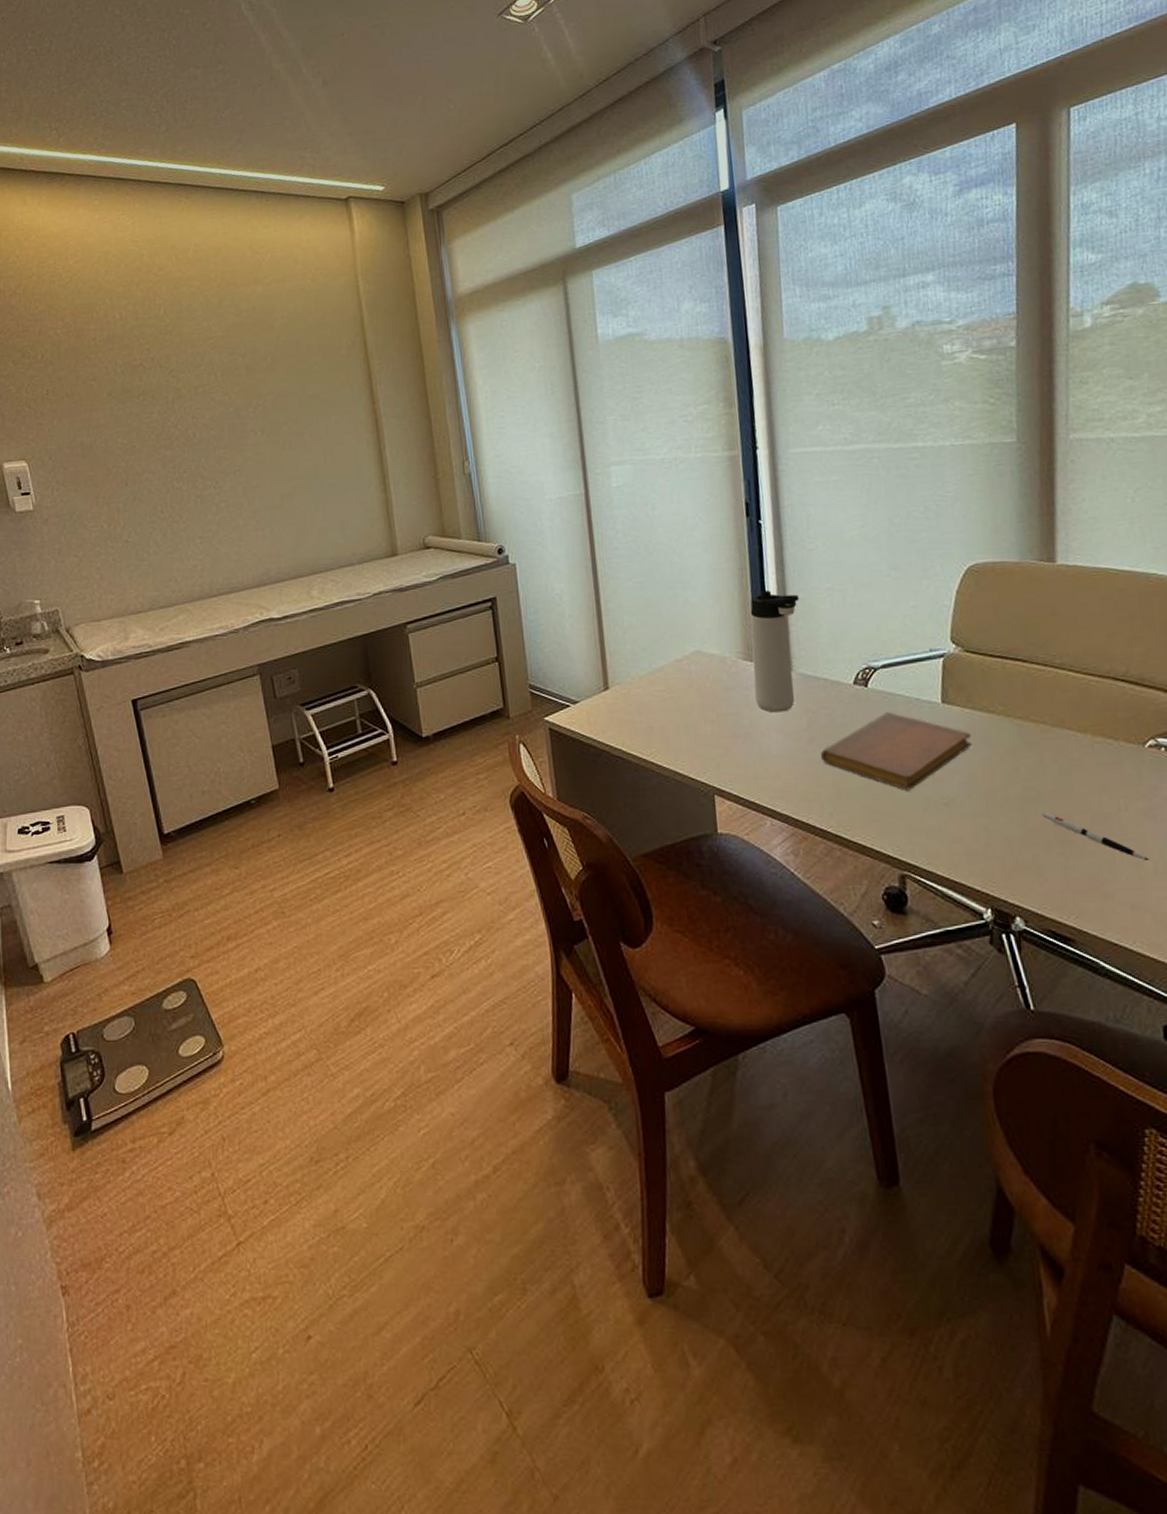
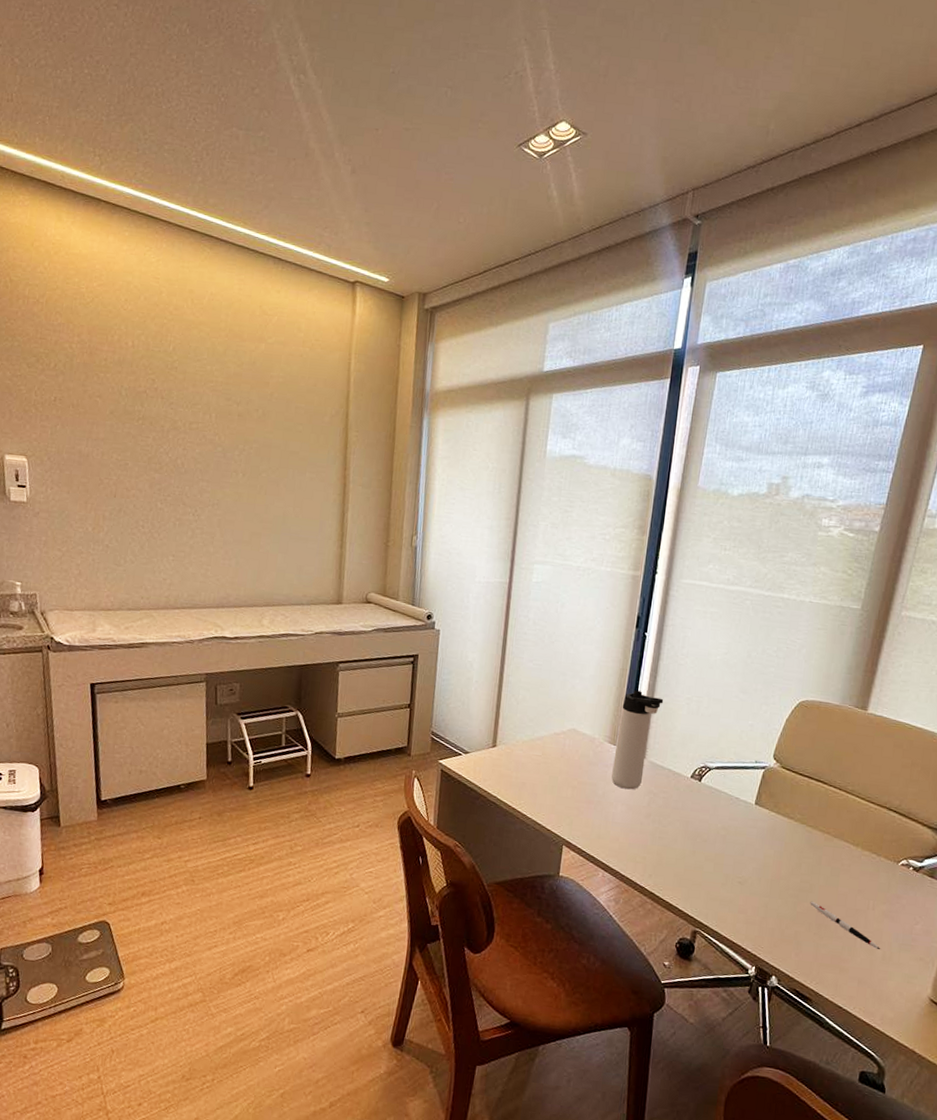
notebook: present [821,712,972,791] -> none [653,804,771,868]

